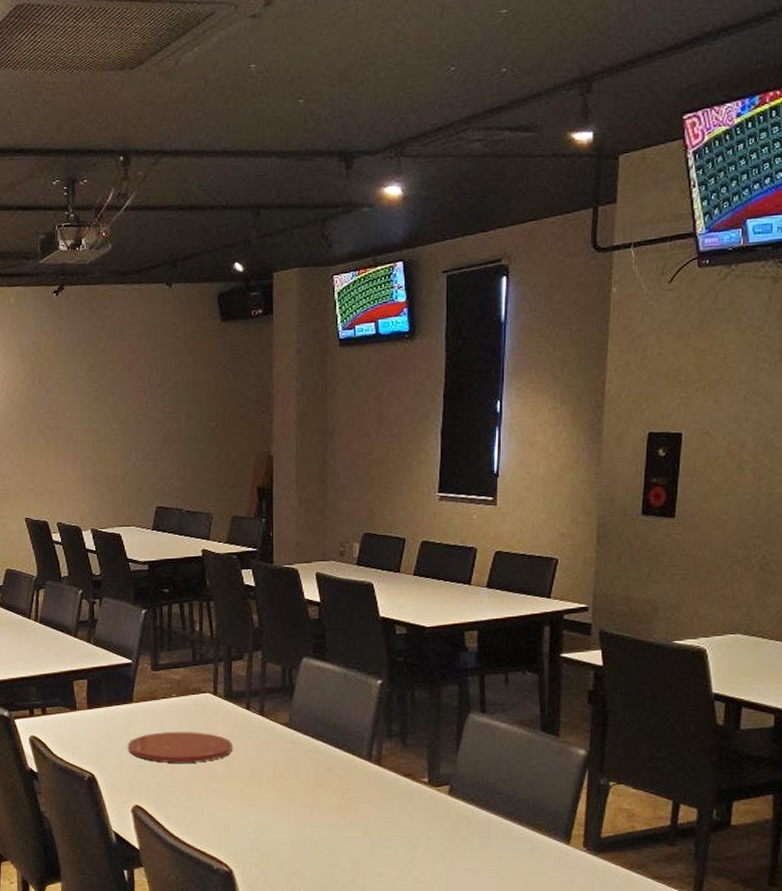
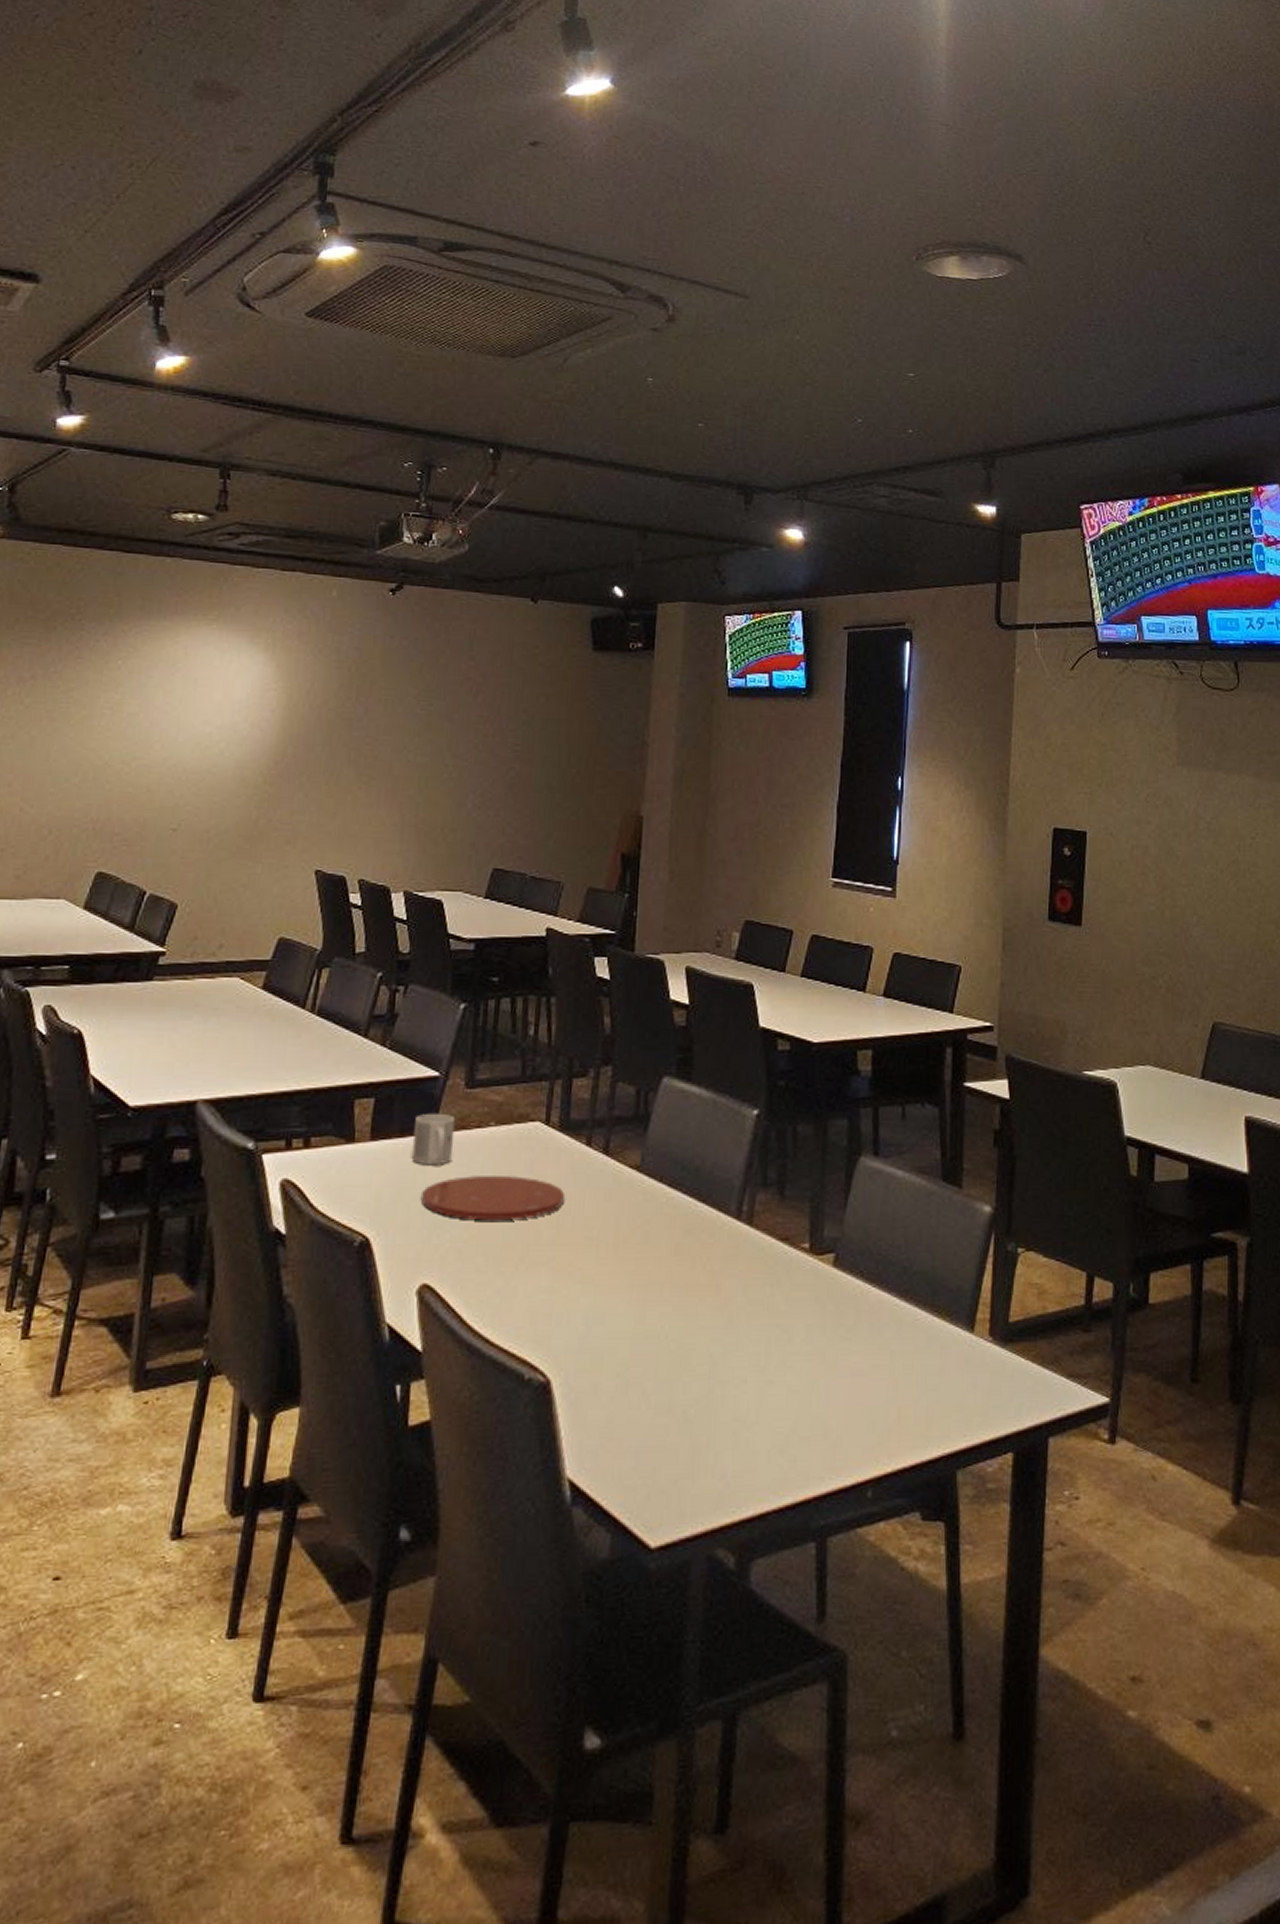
mug: none [117,689,147,725] -> present [411,1113,456,1166]

